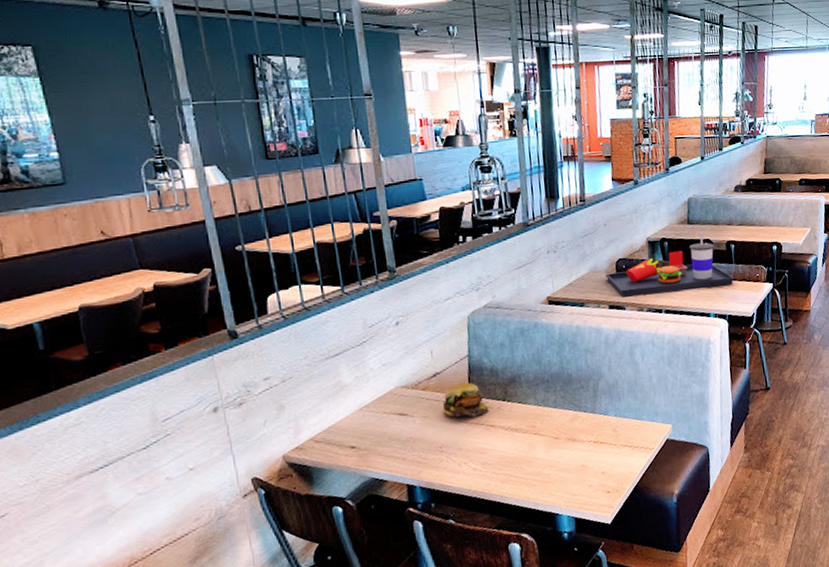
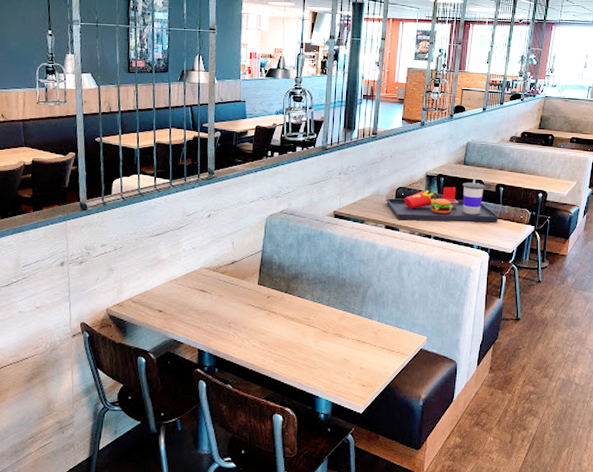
burger: present [442,382,489,418] -> none [235,272,273,302]

